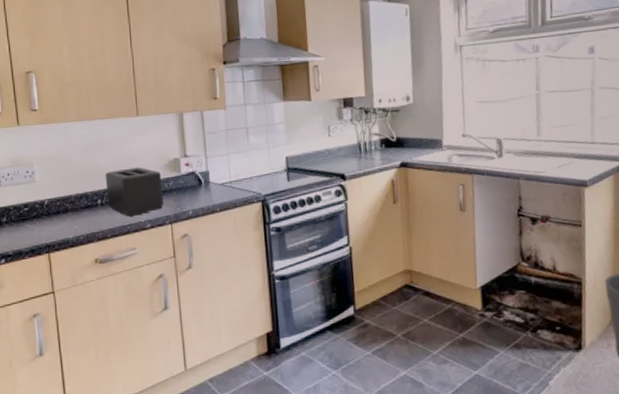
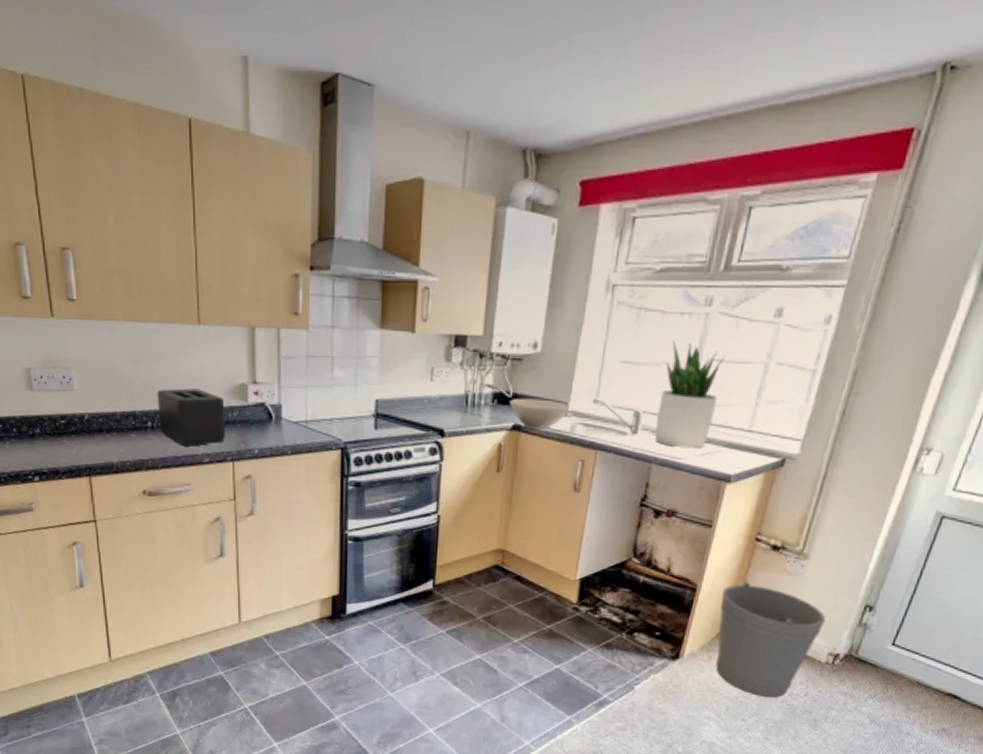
bowl: none [395,139,445,164] -> present [510,398,571,429]
planter: none [514,81,561,164] -> present [655,341,725,449]

